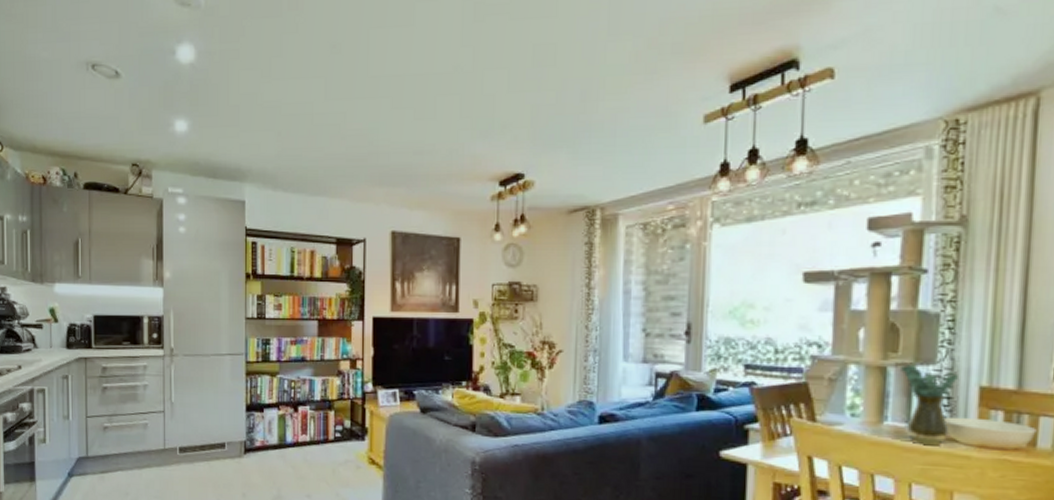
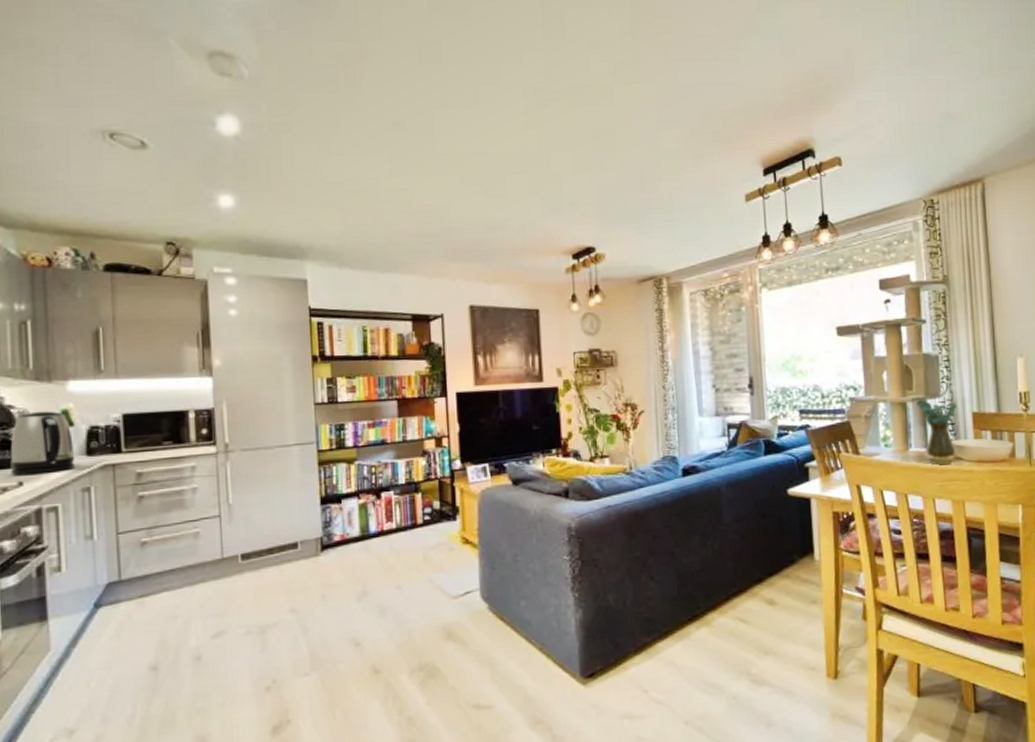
kettle: none [13,308,58,361] -> present [10,411,76,476]

